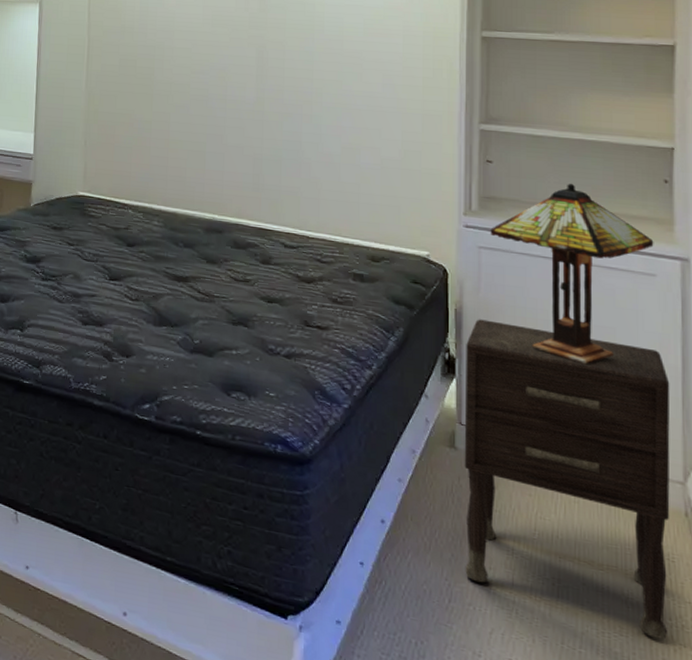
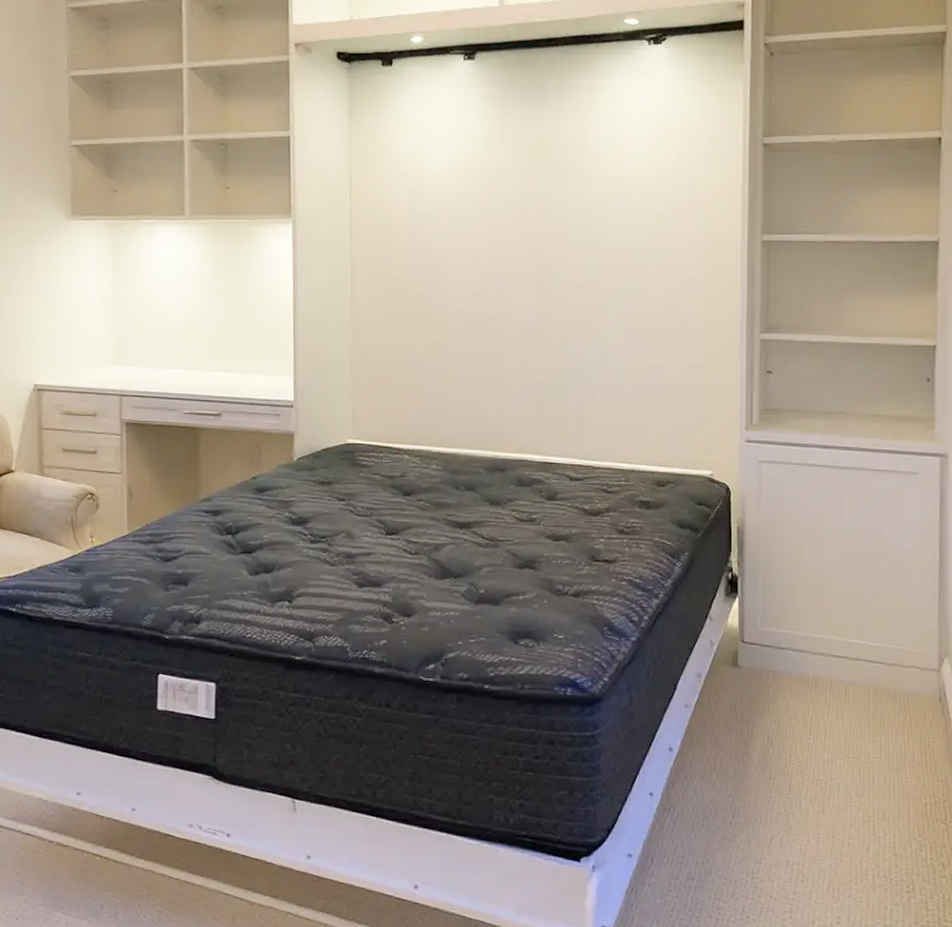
nightstand: present [464,319,670,640] -> none [746,534,929,818]
table lamp: present [490,183,654,365] -> none [770,388,917,568]

